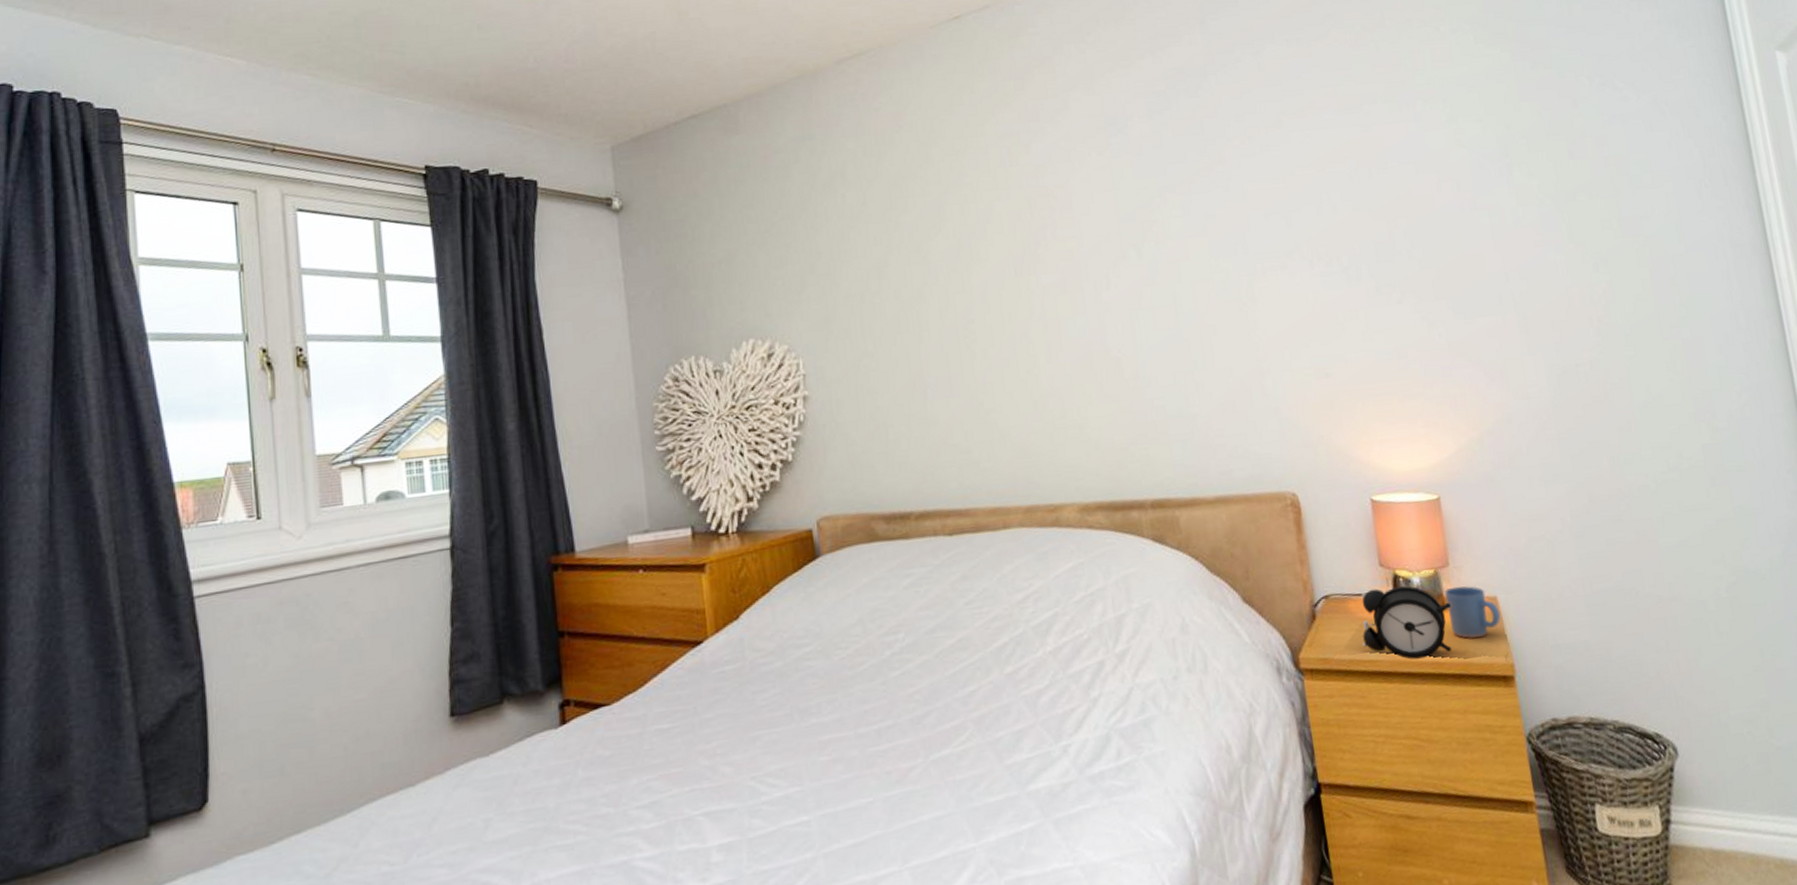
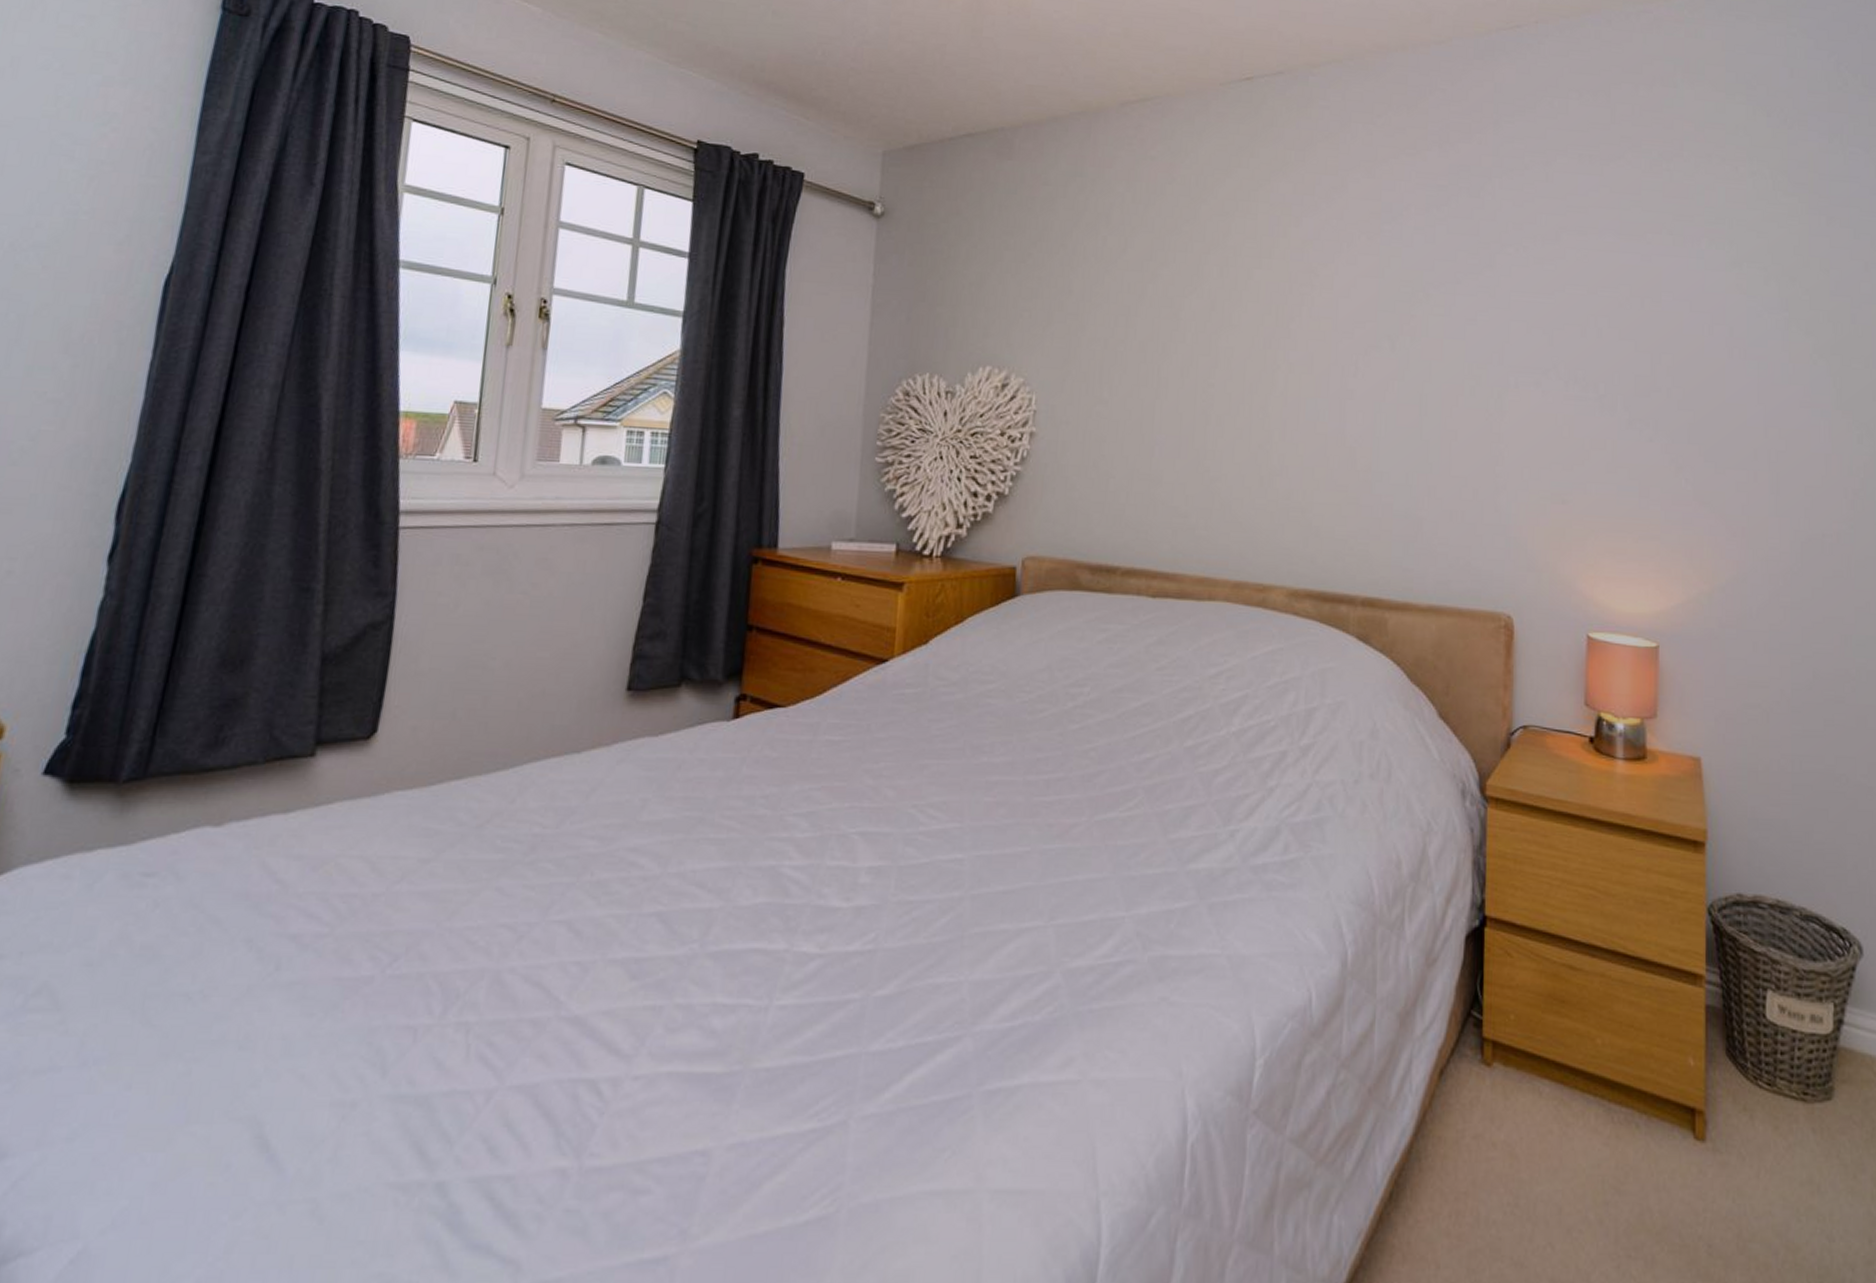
alarm clock: present [1361,585,1452,660] -> none [1554,727,1652,808]
mug: present [1444,586,1501,639] -> none [1646,740,1702,797]

